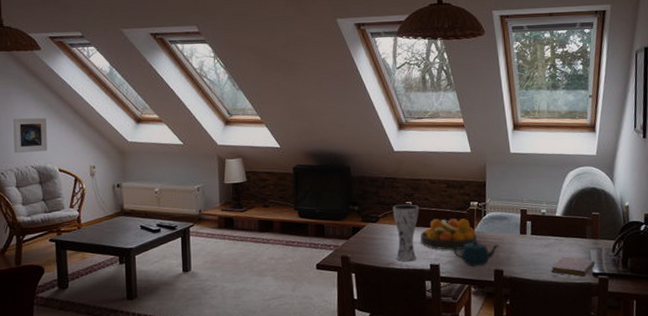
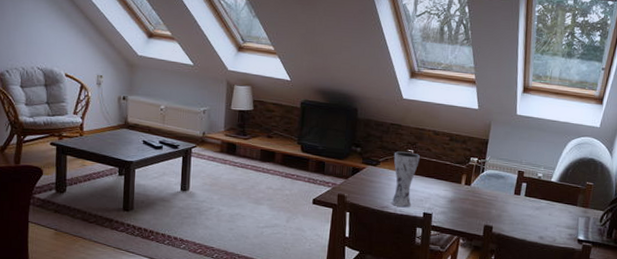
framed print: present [13,117,47,153] -> none [21,16,57,54]
fruit bowl: present [420,218,478,250] -> none [417,170,473,202]
teapot: present [453,240,499,266] -> none [447,195,492,220]
notebook: present [551,256,596,277] -> none [538,220,582,243]

